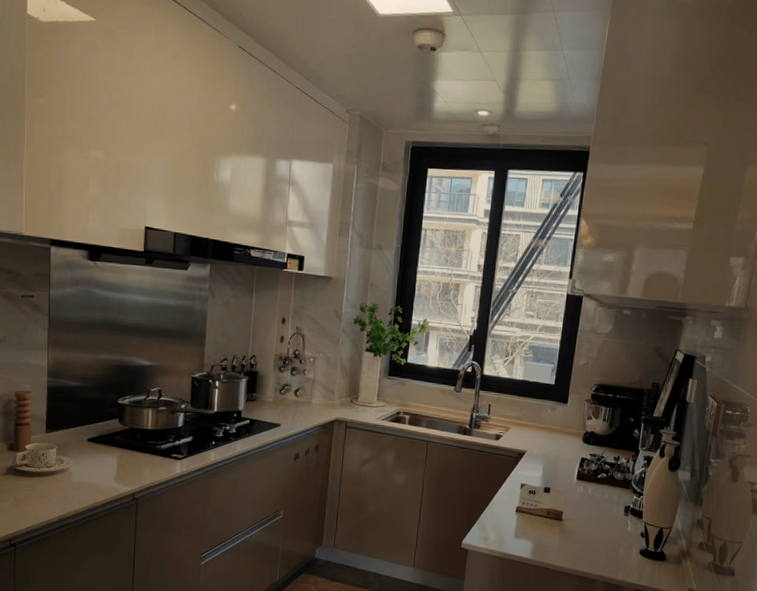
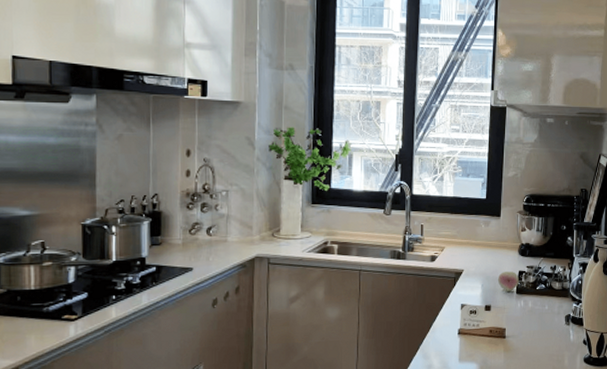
fruit: none [558,457,581,477] -> present [497,271,519,291]

